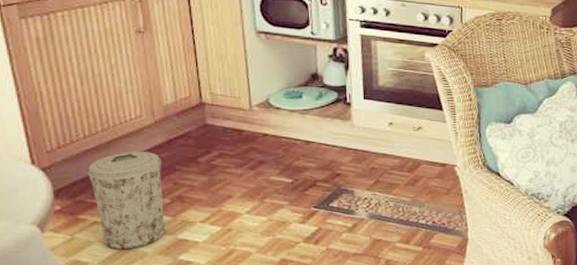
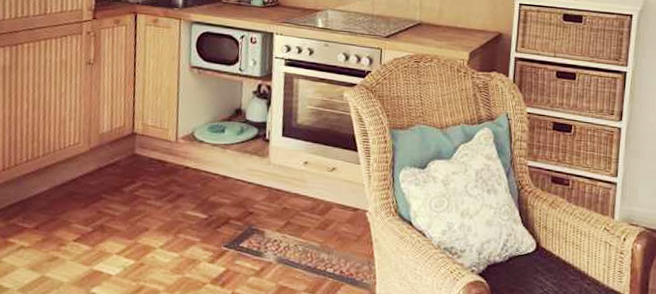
trash can: present [88,152,166,250] -> none [24,177,90,278]

